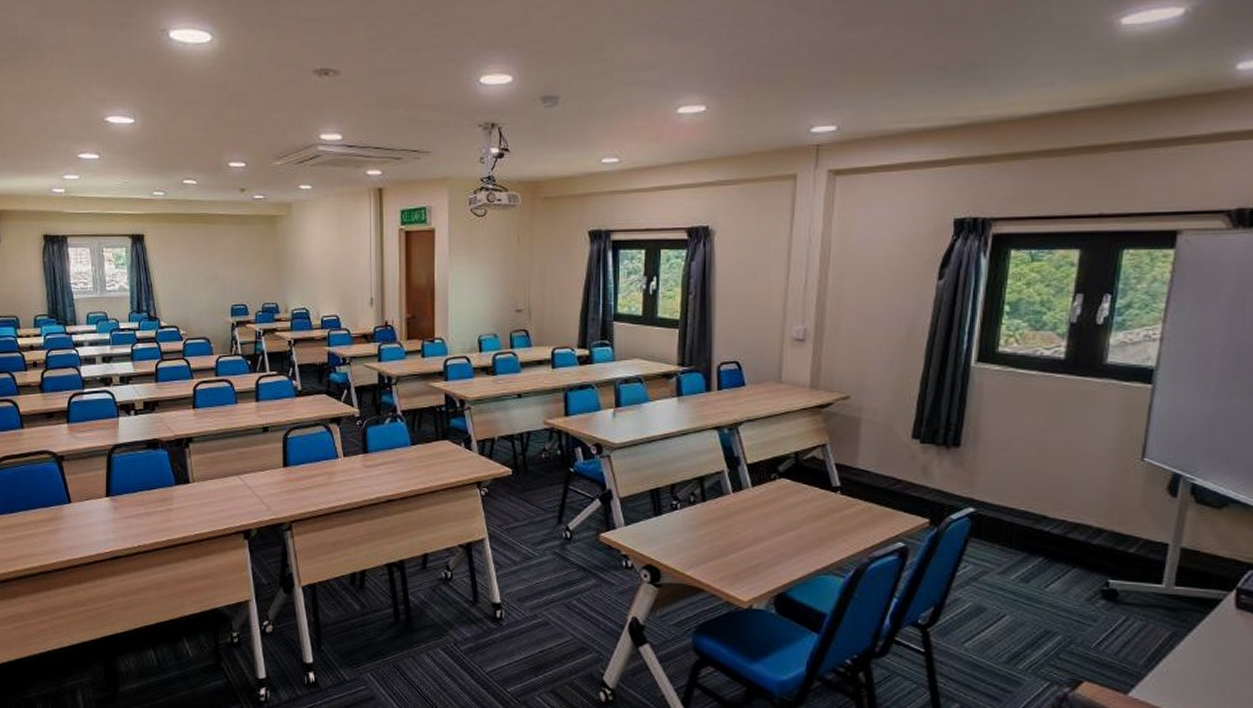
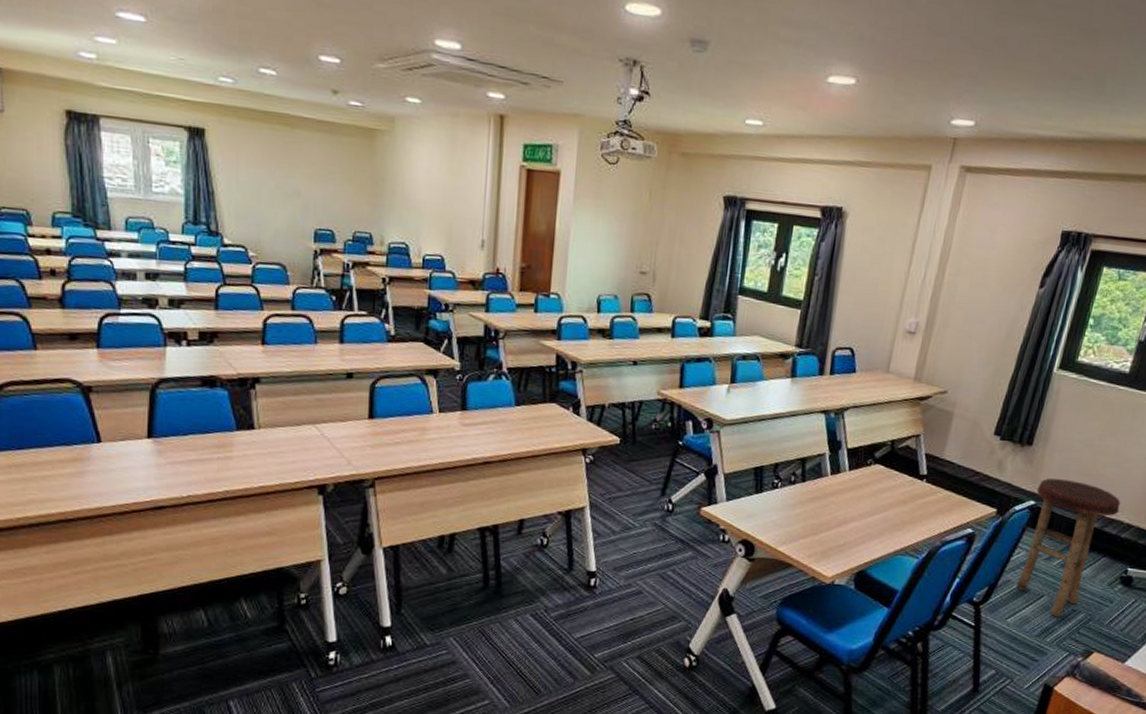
stool: none [969,480,1084,641] -> present [1016,478,1121,618]

